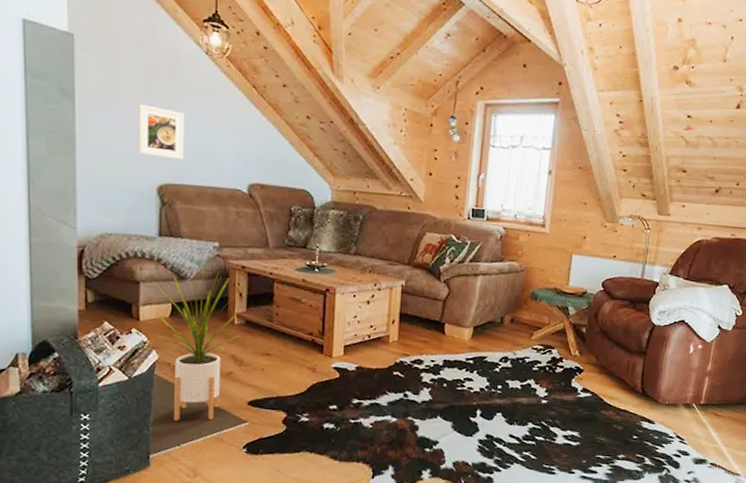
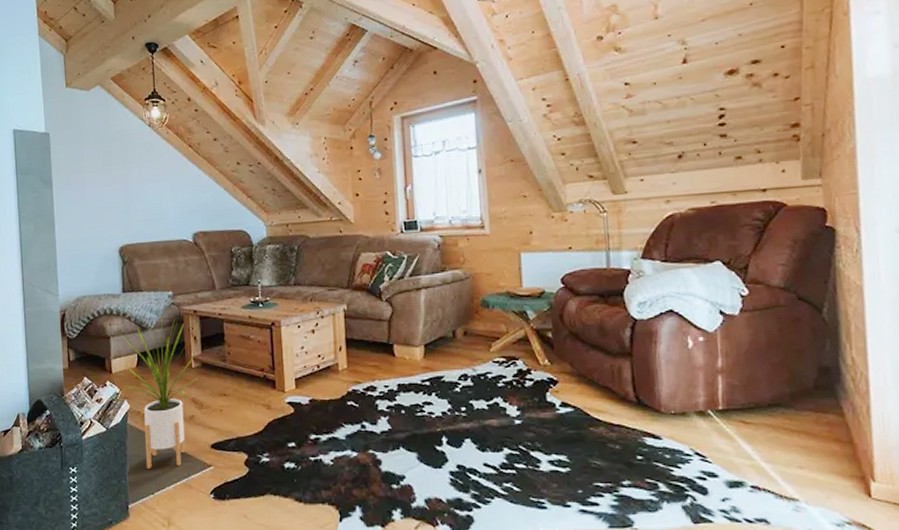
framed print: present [139,103,185,160] -> none [100,179,138,223]

